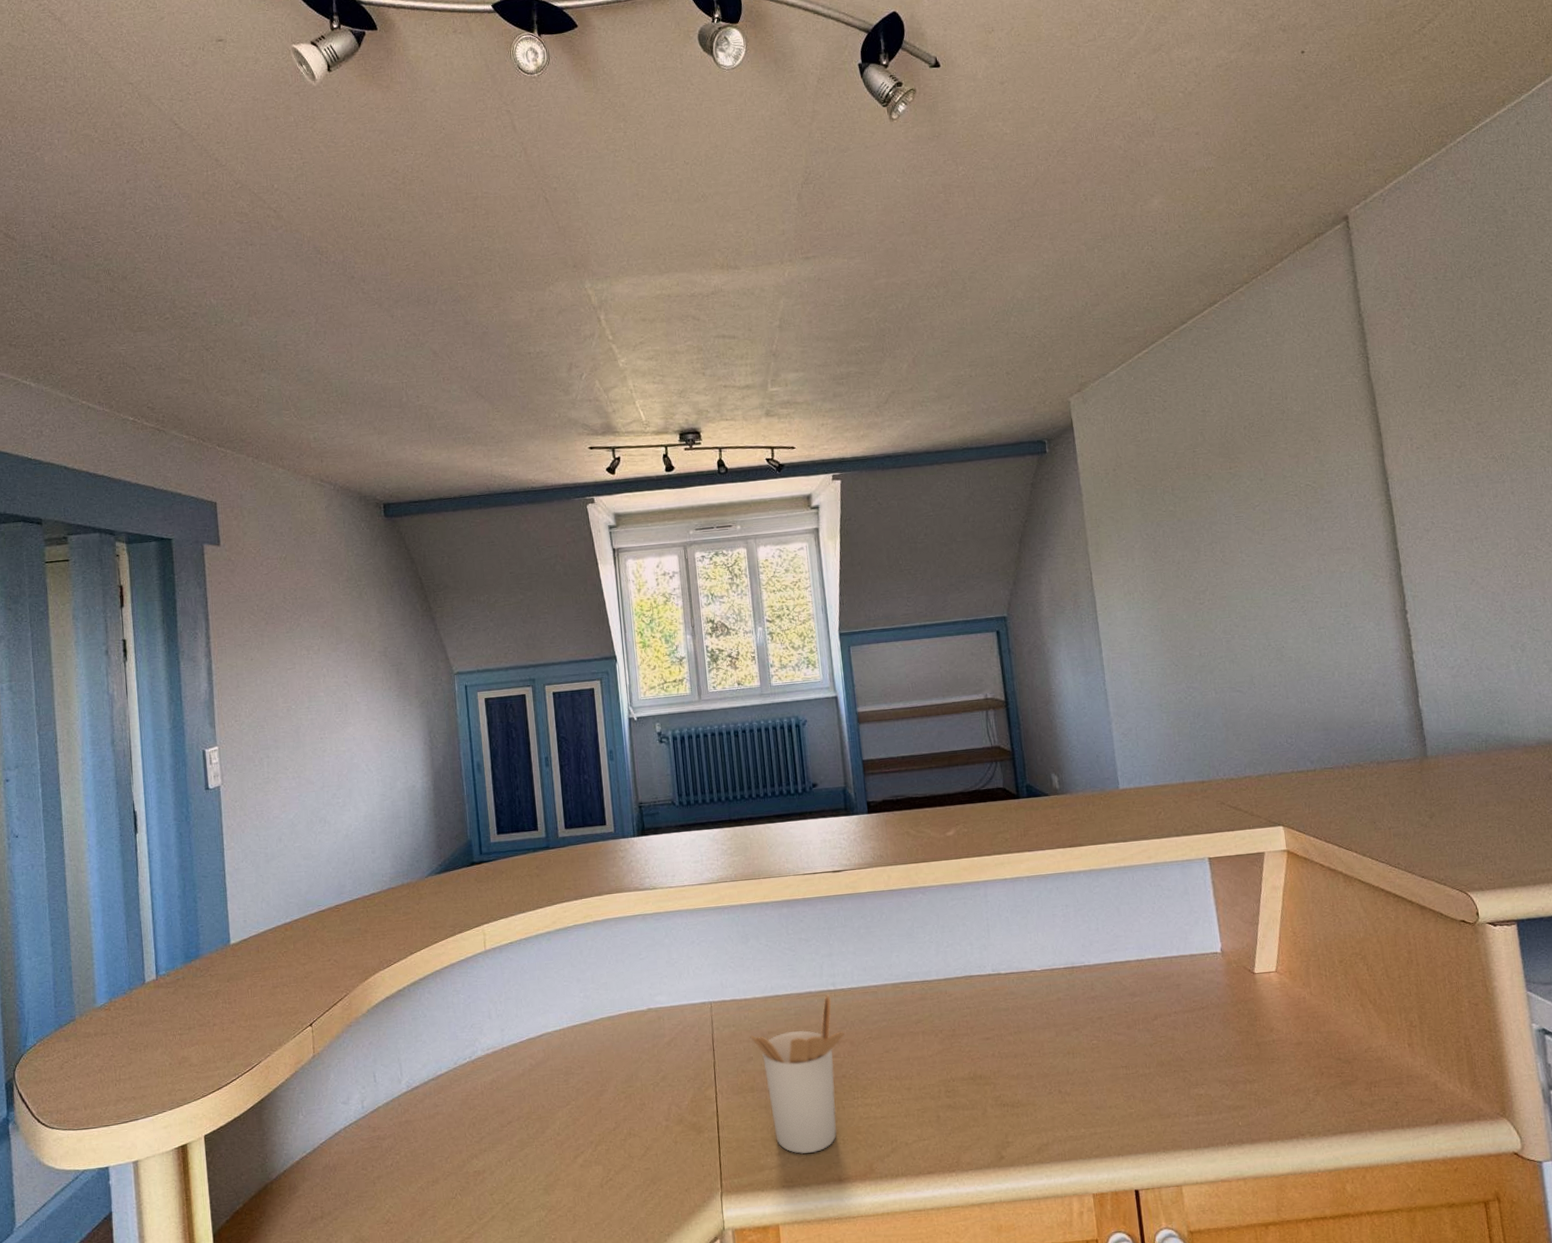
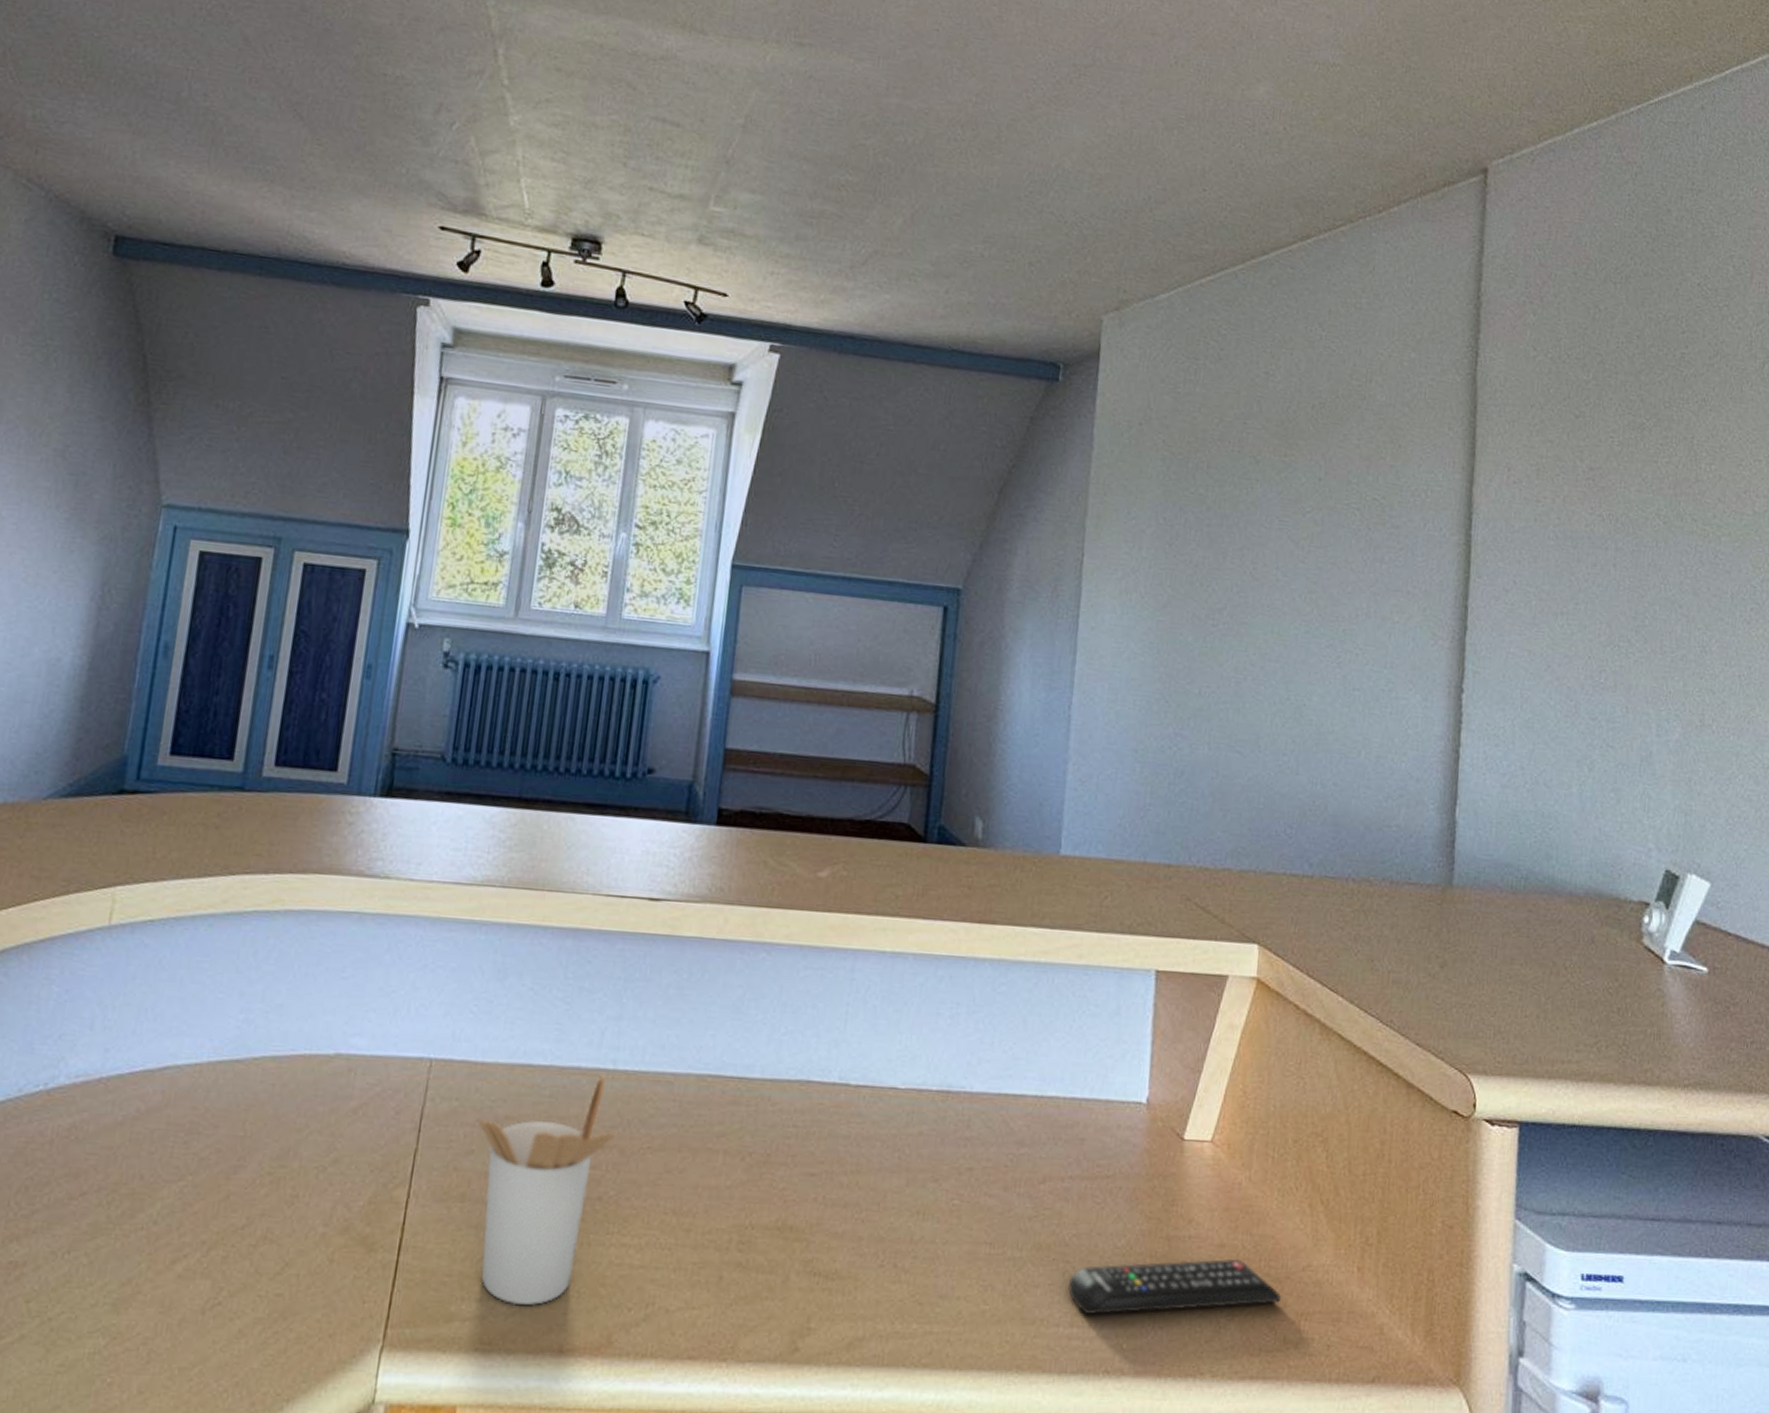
remote control: none [1189,1051,1352,1105] -> present [1068,1258,1281,1314]

